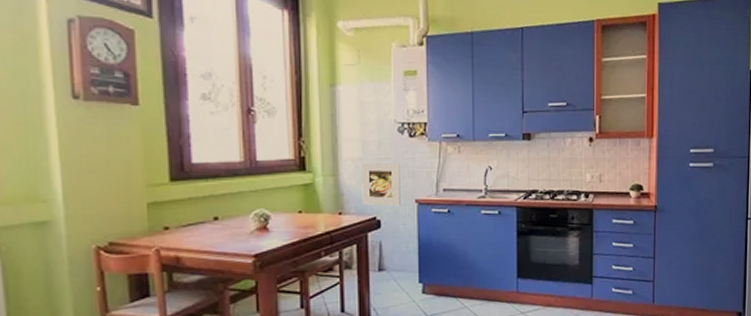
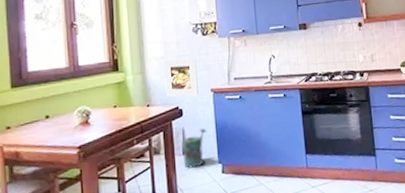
watering can: none [376,243,407,286] -> present [181,129,206,169]

